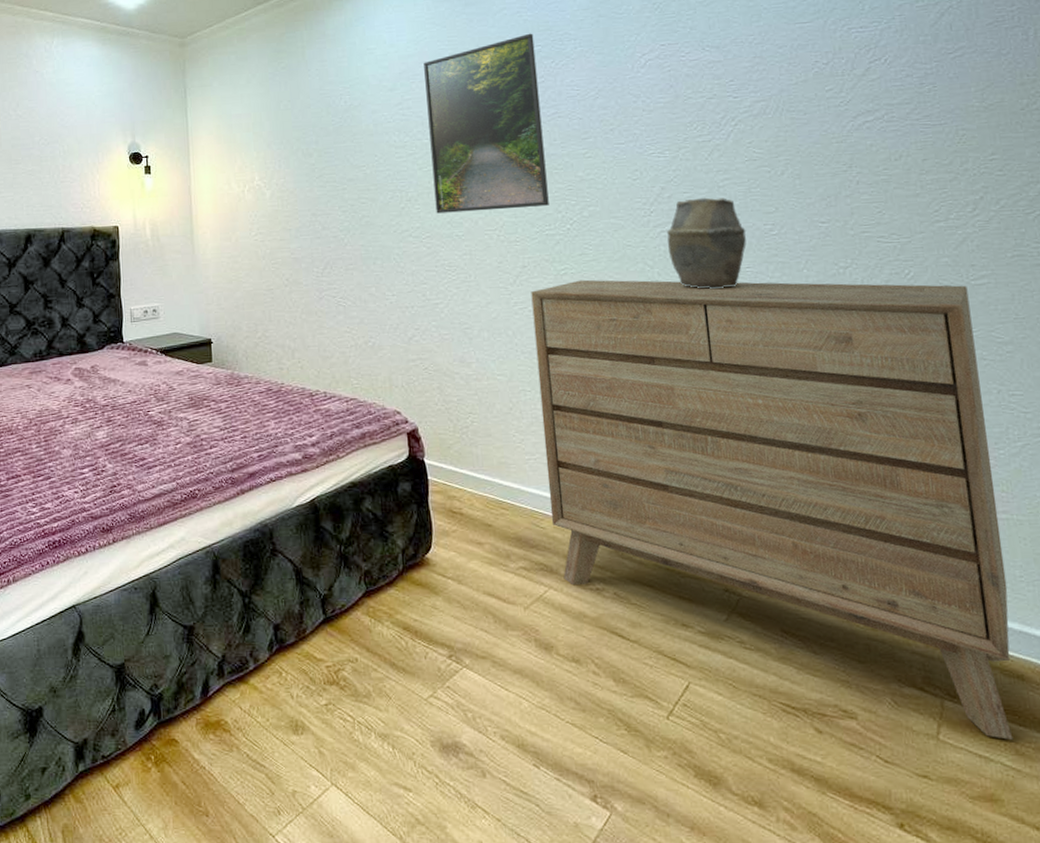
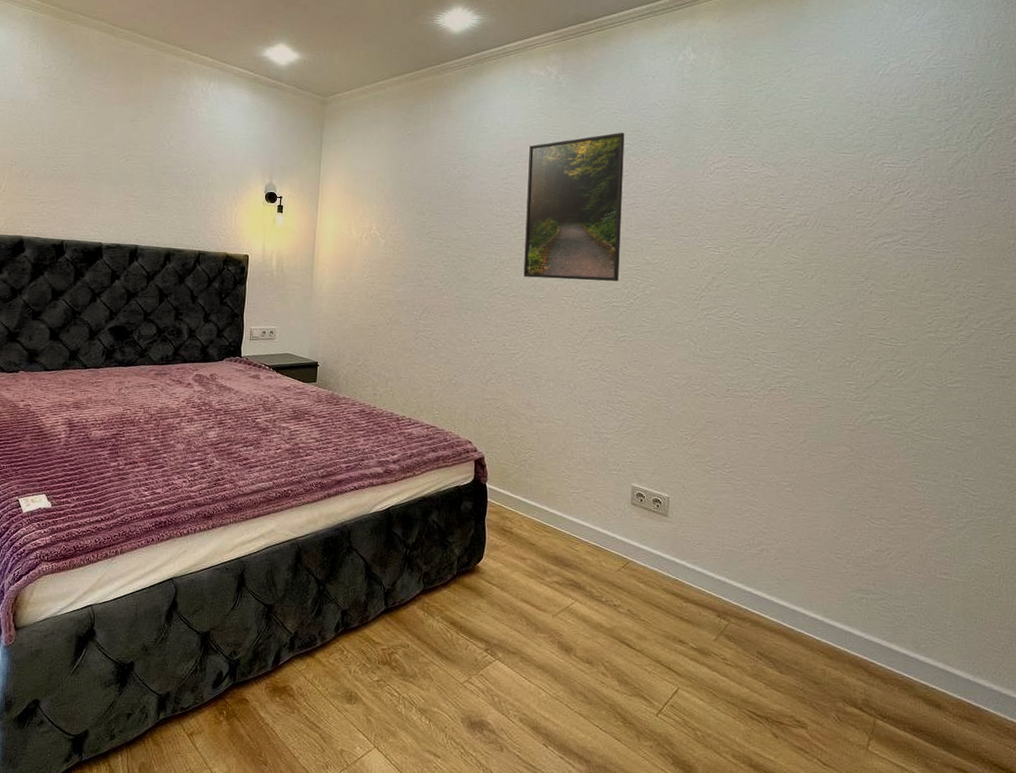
dresser: present [531,279,1014,740] -> none [585,347,944,755]
vase: present [667,197,747,289] -> none [711,290,776,368]

